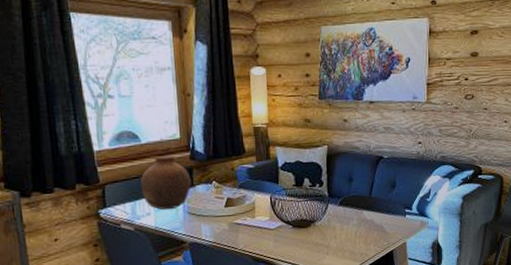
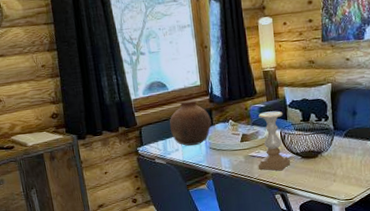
candle holder: none [243,173,281,242] -> present [258,111,291,171]

